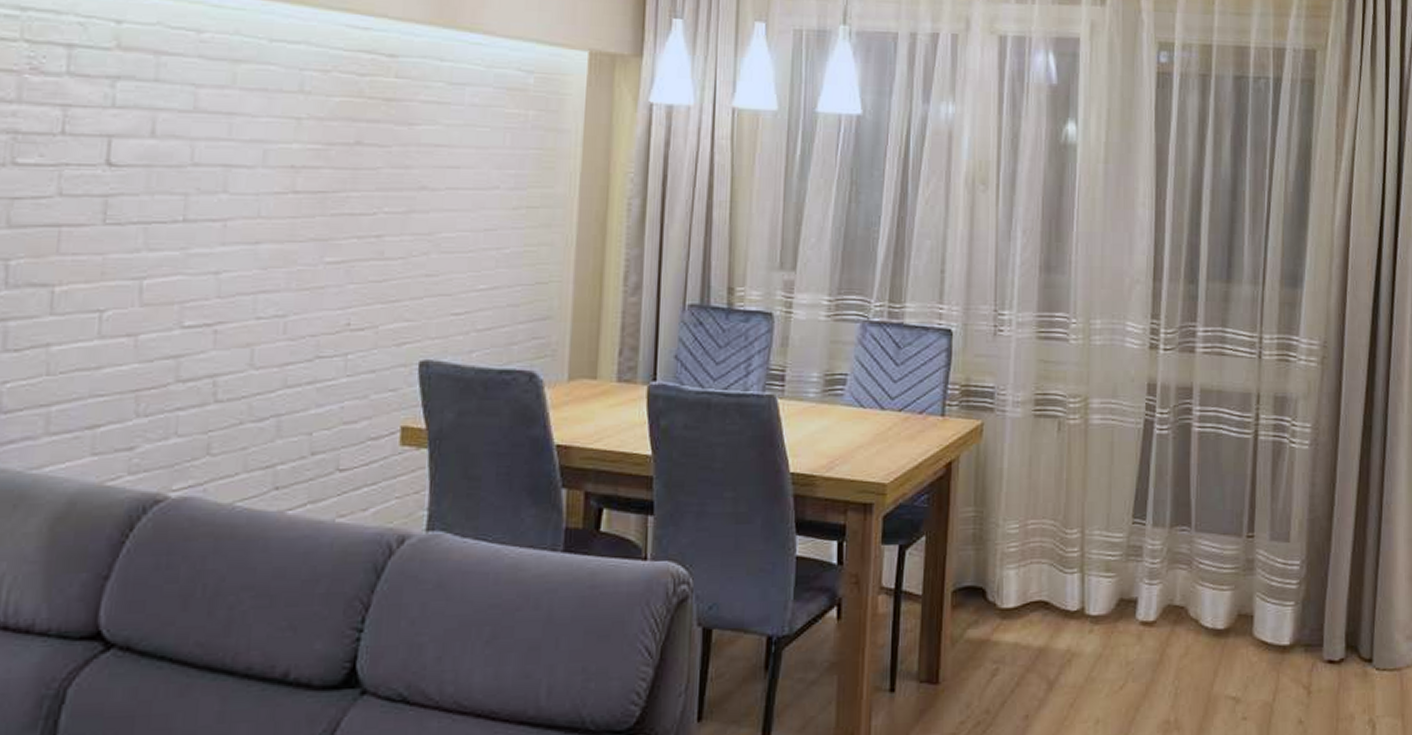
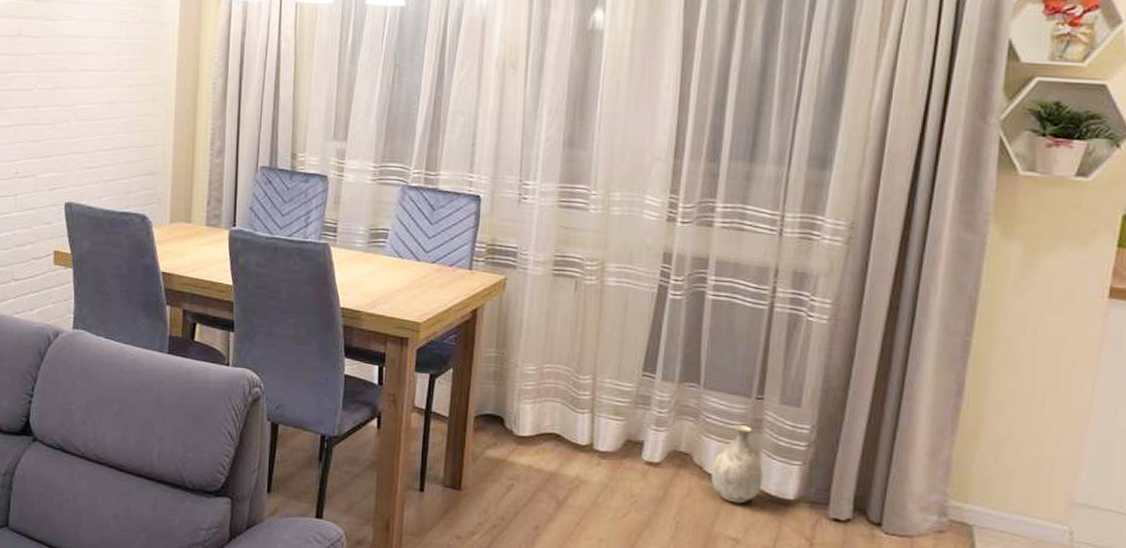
vase: none [1207,567,1258,657] -> present [711,424,763,504]

